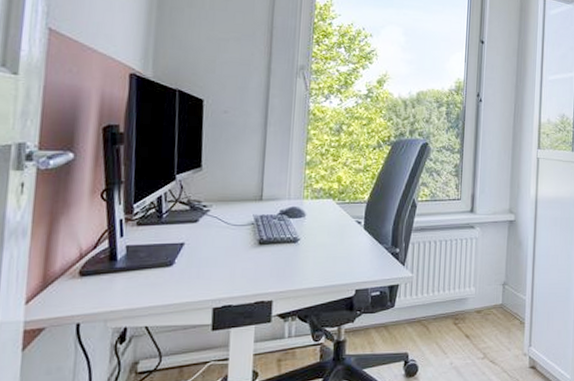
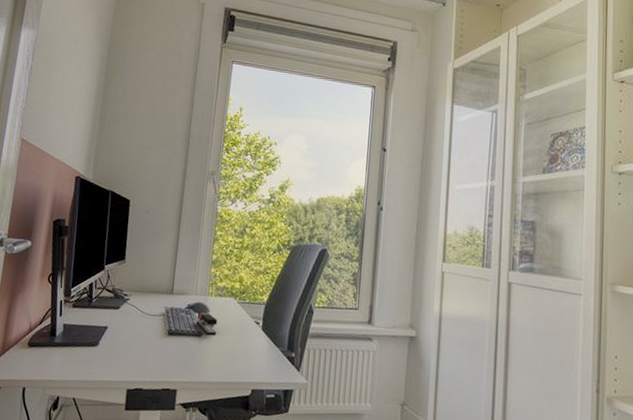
stapler: none [291,216,315,239] -> present [196,311,217,335]

